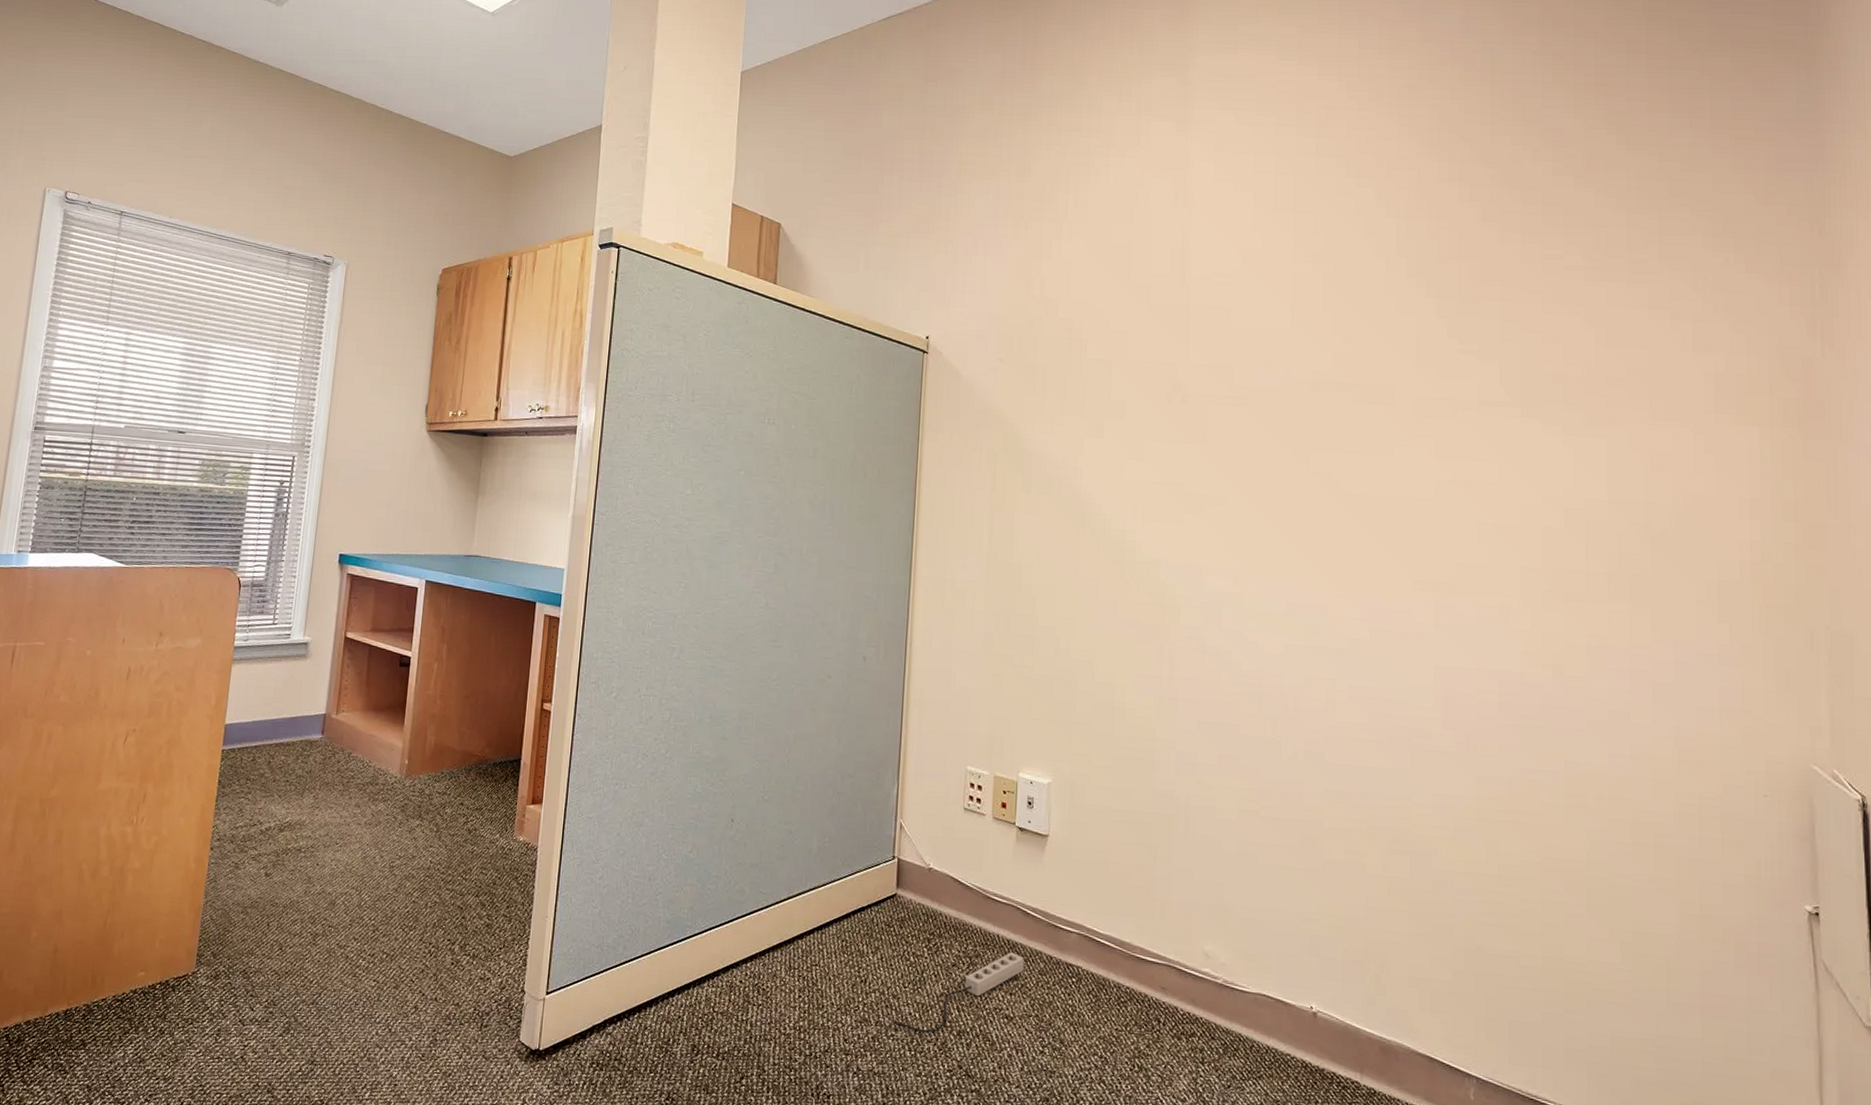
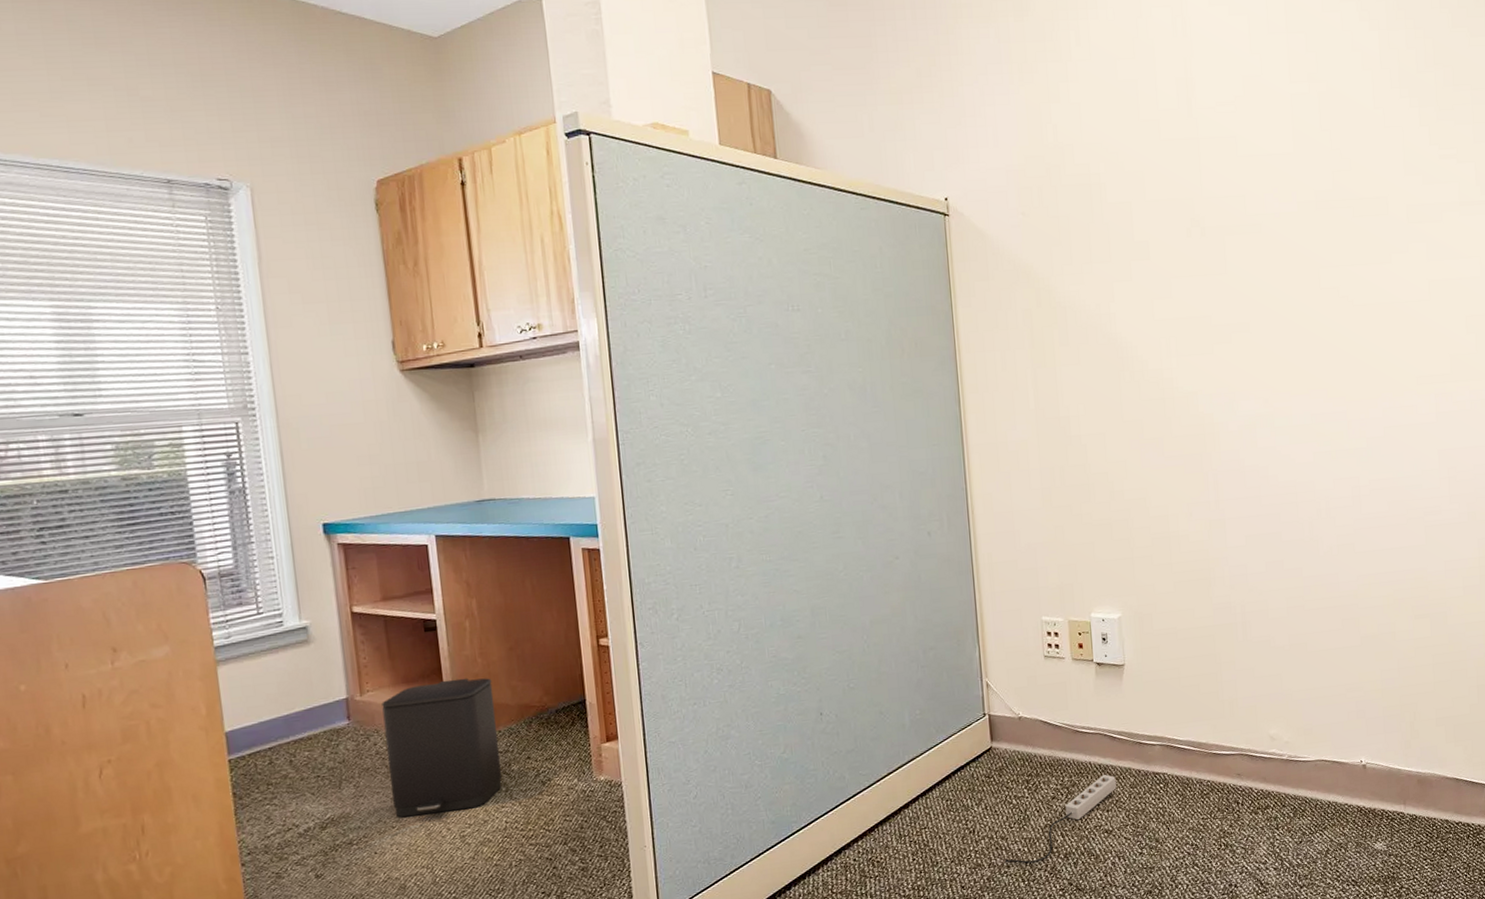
pedal bin: none [340,714,445,842] -> present [382,678,502,818]

